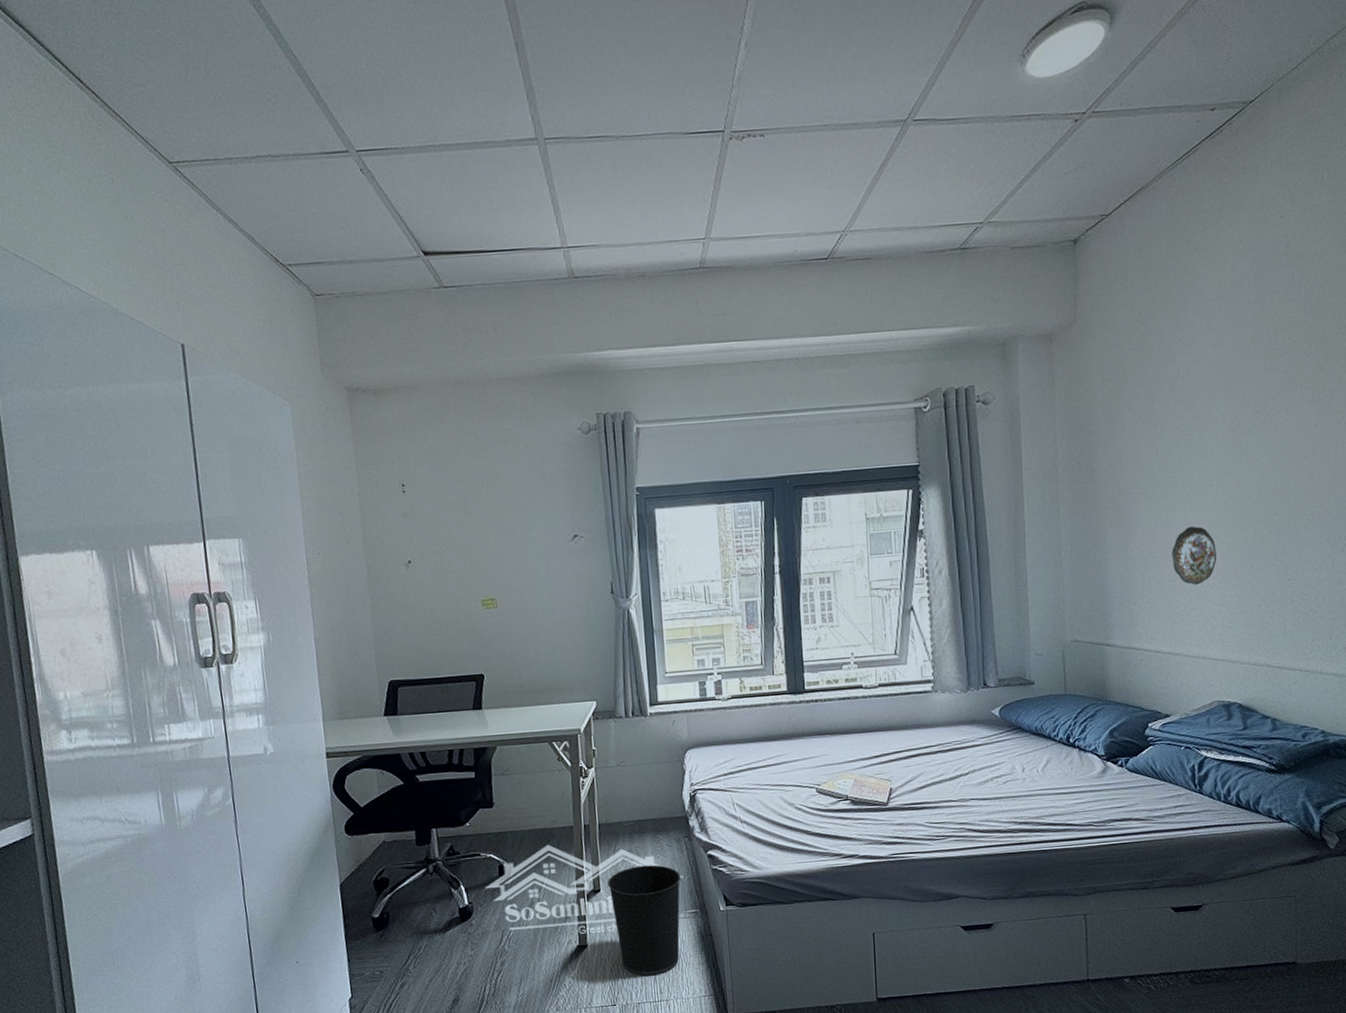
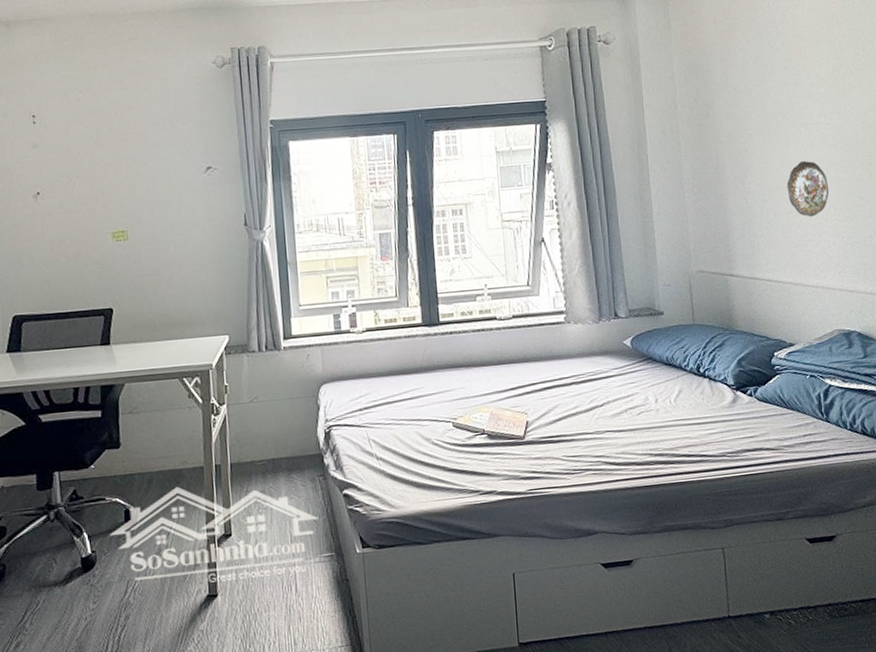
wastebasket: present [607,864,681,976] -> none [239,506,316,626]

